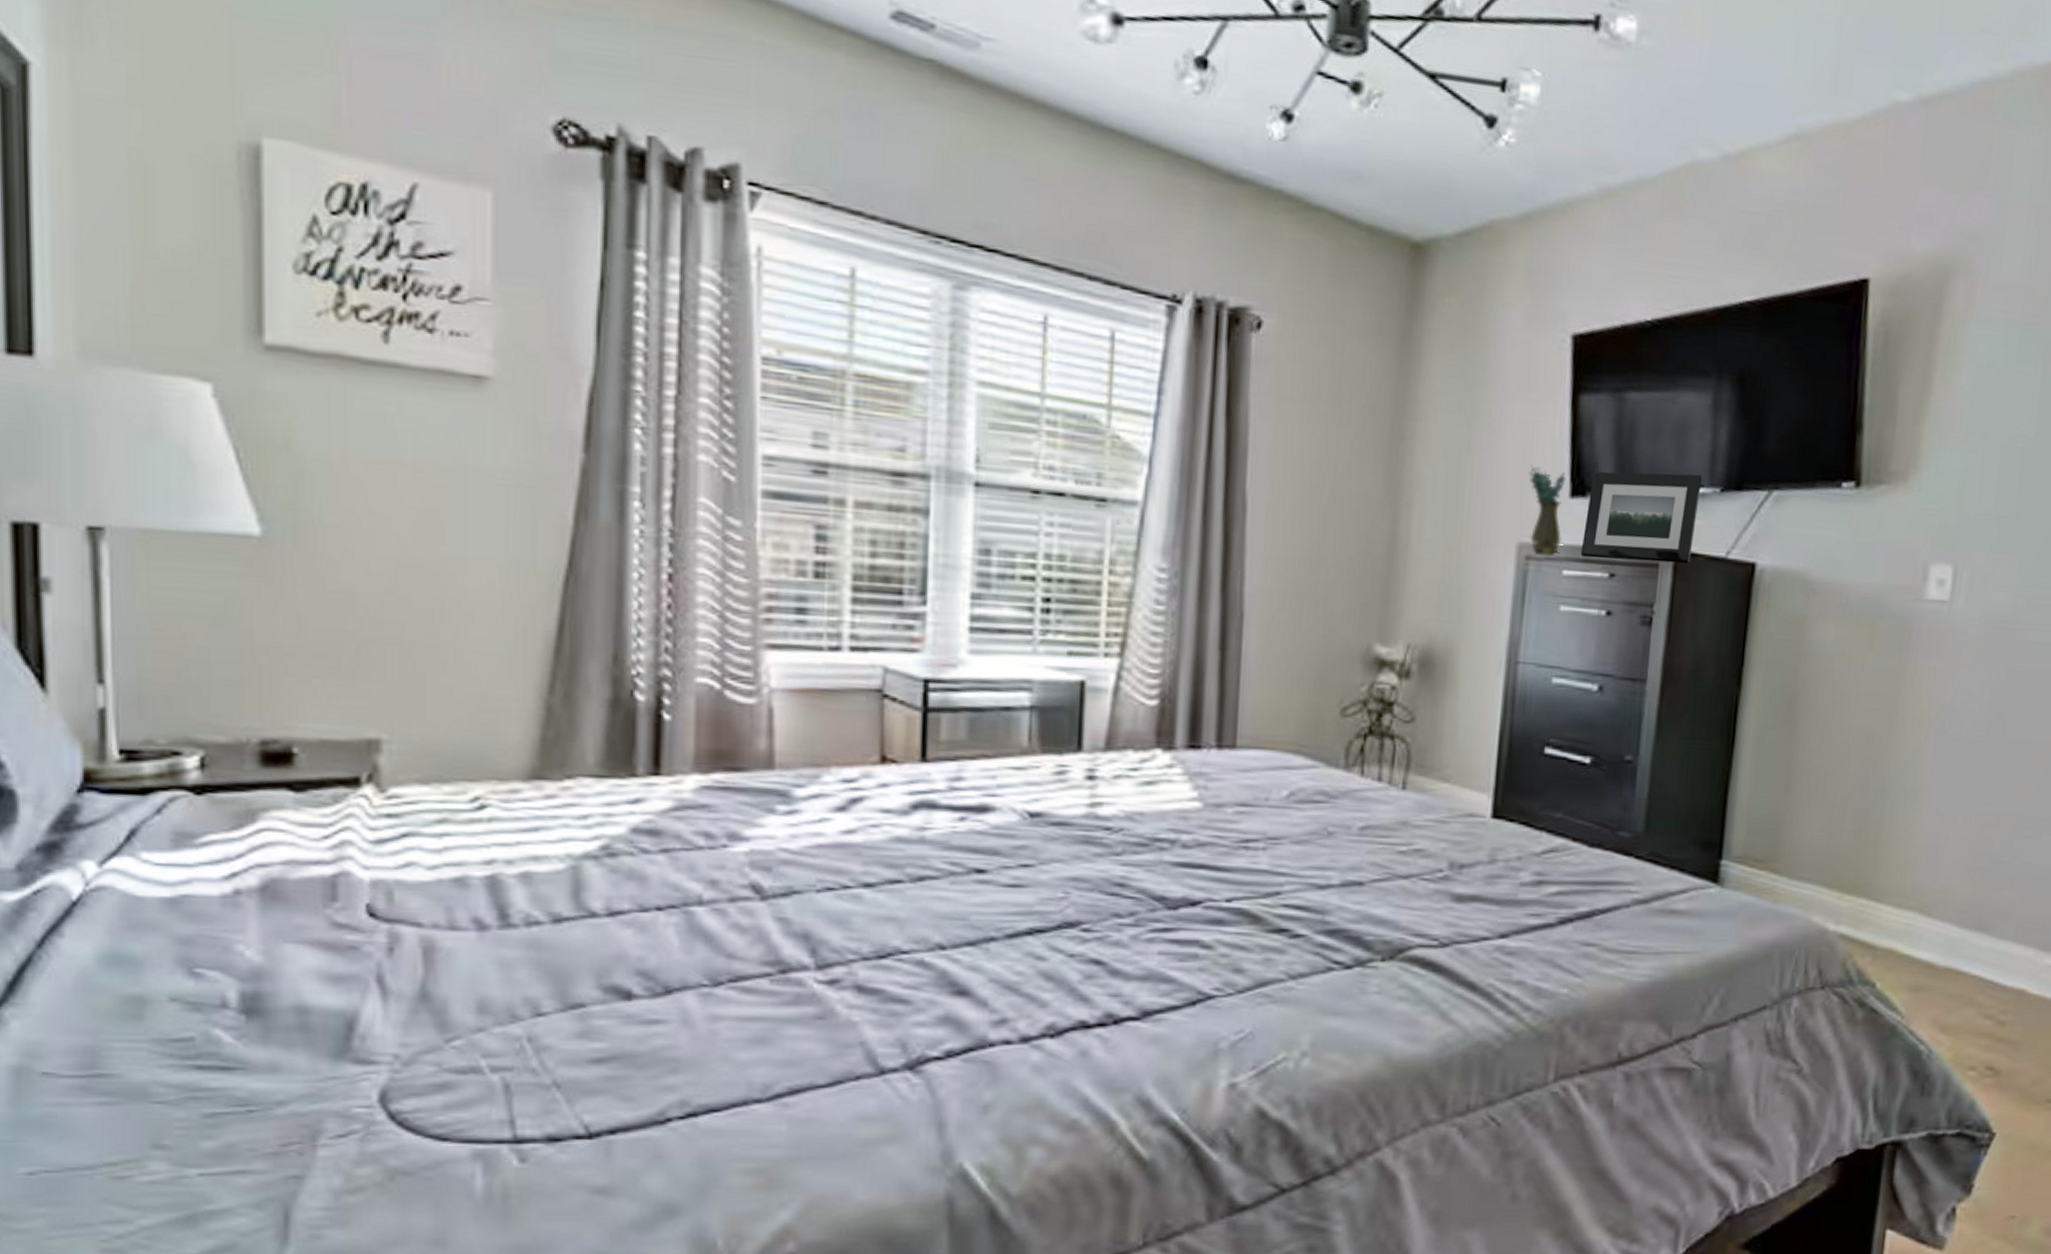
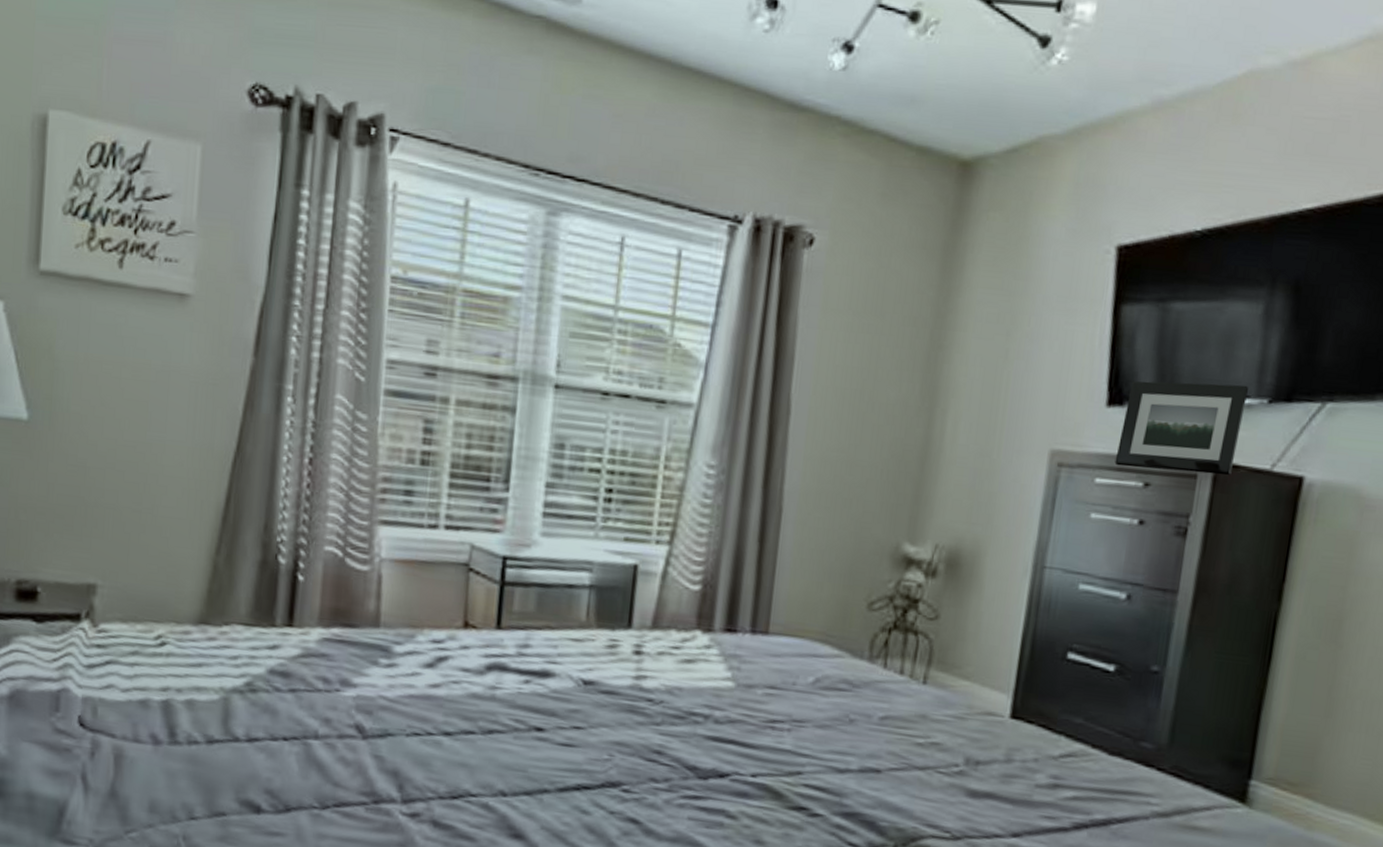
vase: present [1529,464,1566,556] -> none [1063,373,1103,464]

